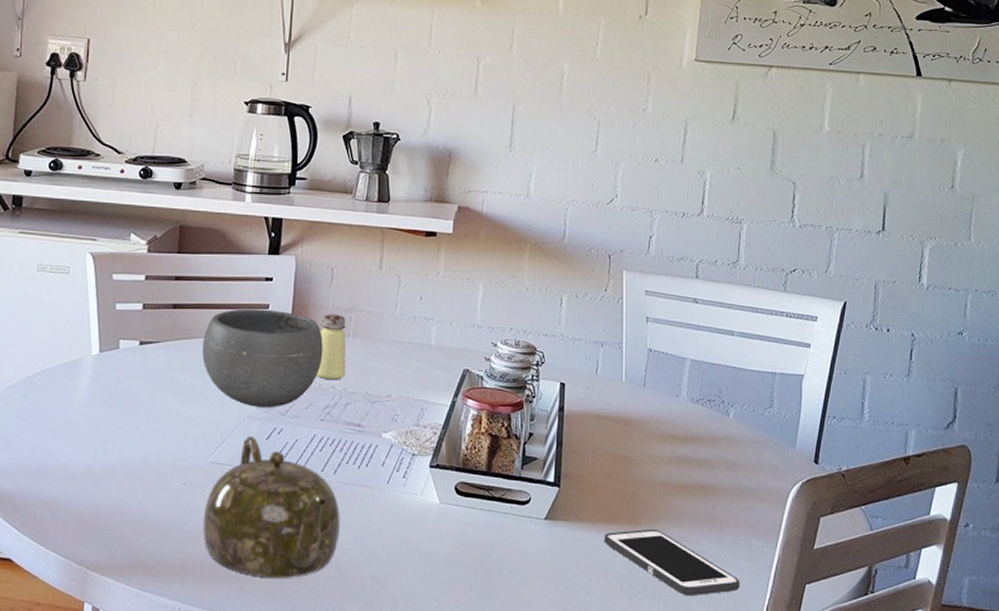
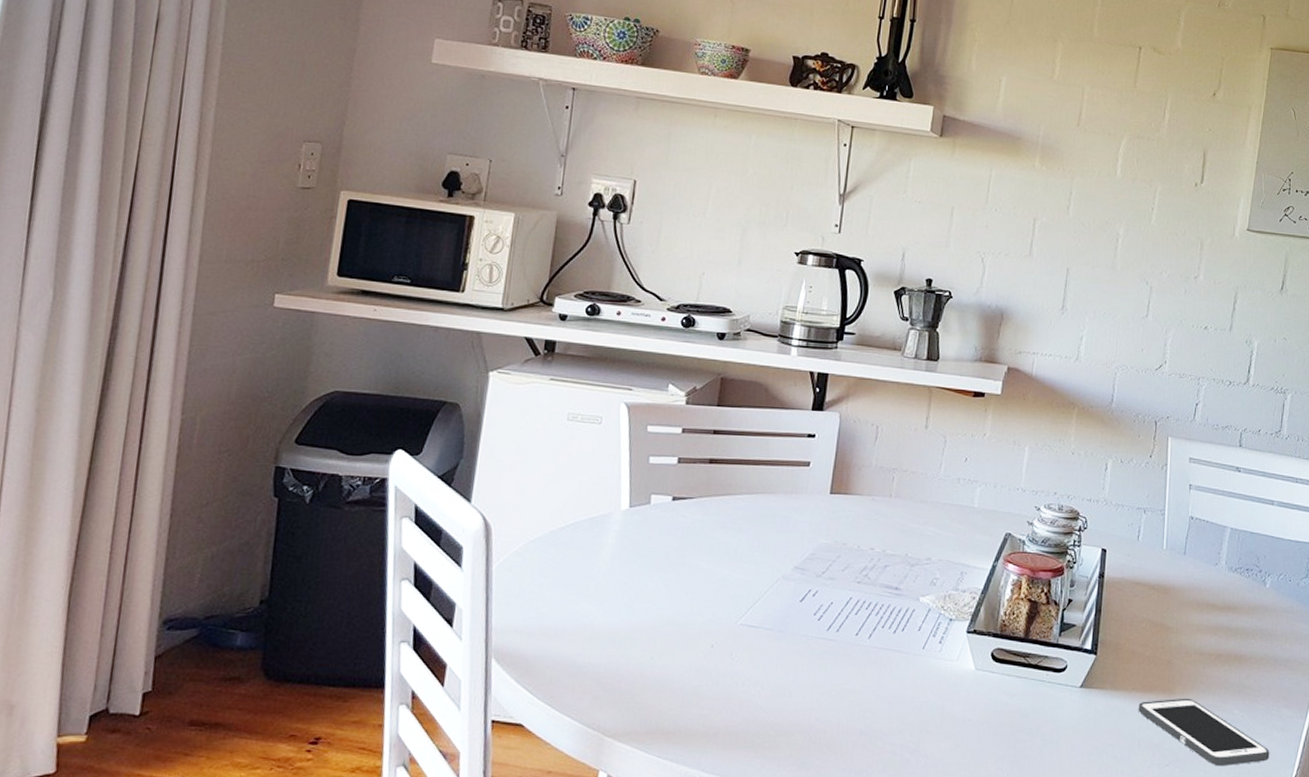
bowl: present [202,309,323,407] -> none [738,465,864,568]
teapot: present [203,436,340,578] -> none [729,598,873,746]
saltshaker: present [317,313,346,380] -> none [856,473,889,542]

